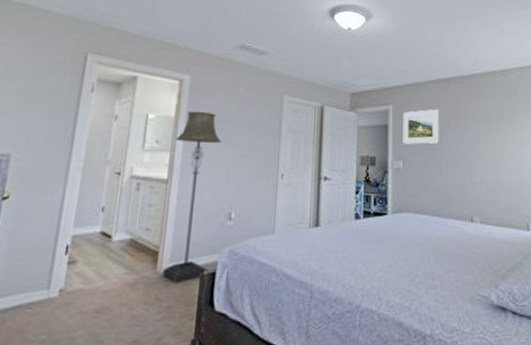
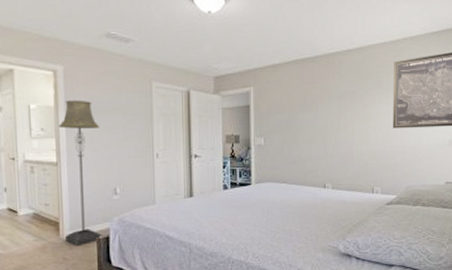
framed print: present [402,109,439,144] -> none [263,89,296,123]

